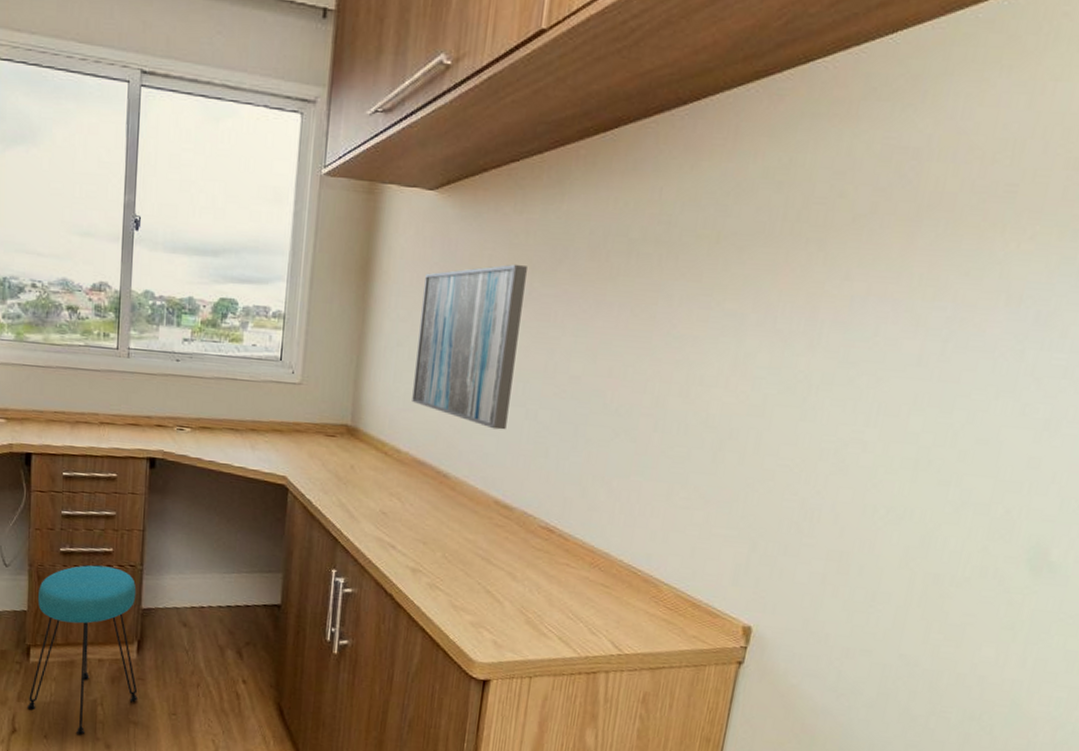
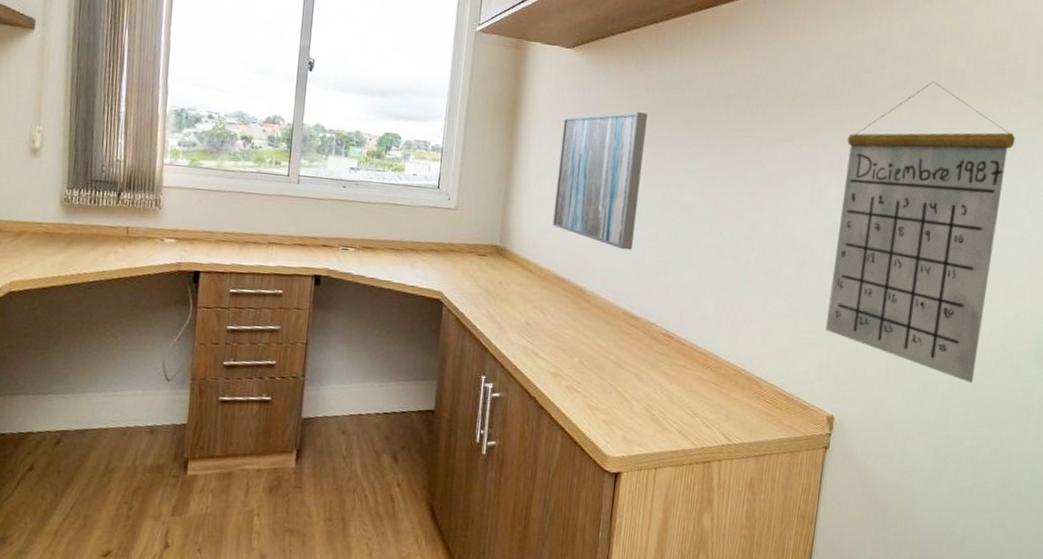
stool: present [27,565,137,735] -> none [182,377,298,546]
calendar: none [746,212,1025,593] -> present [825,81,1016,383]

